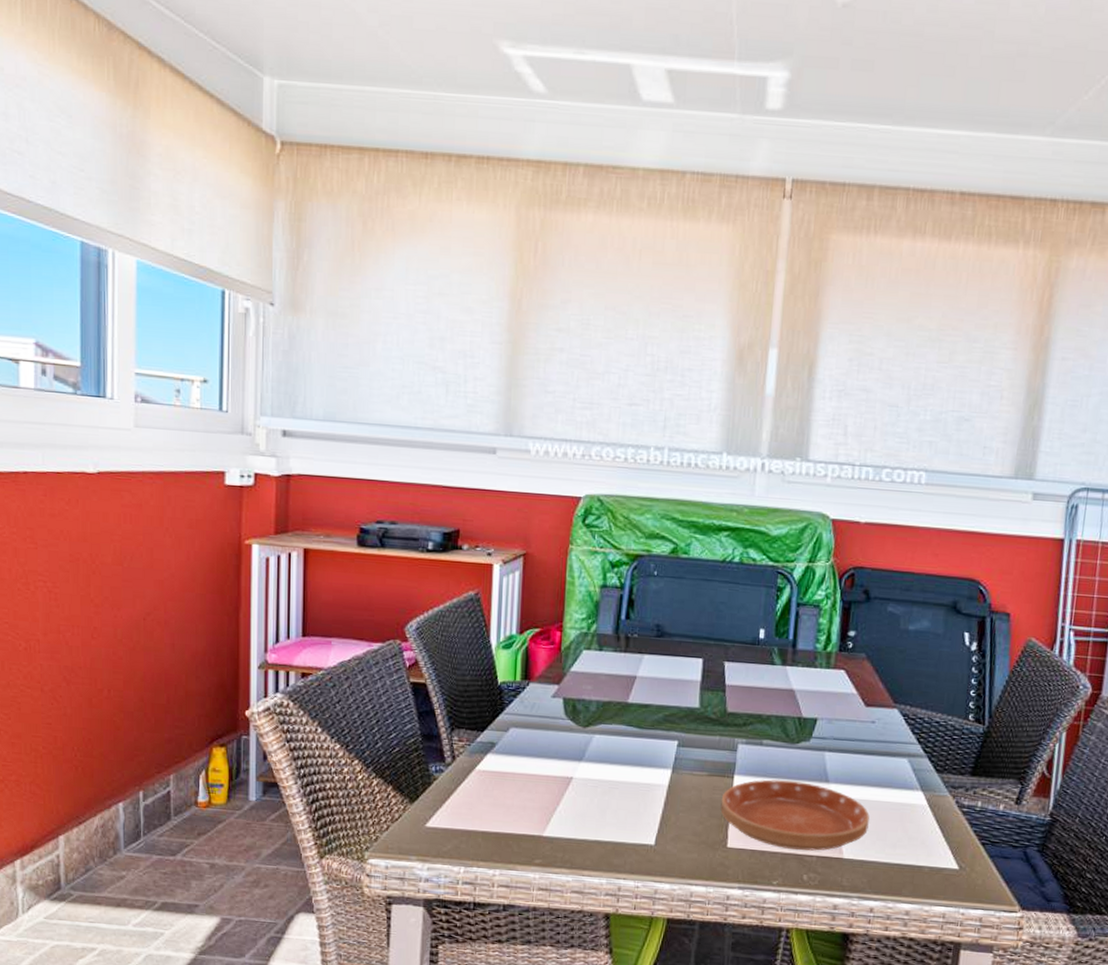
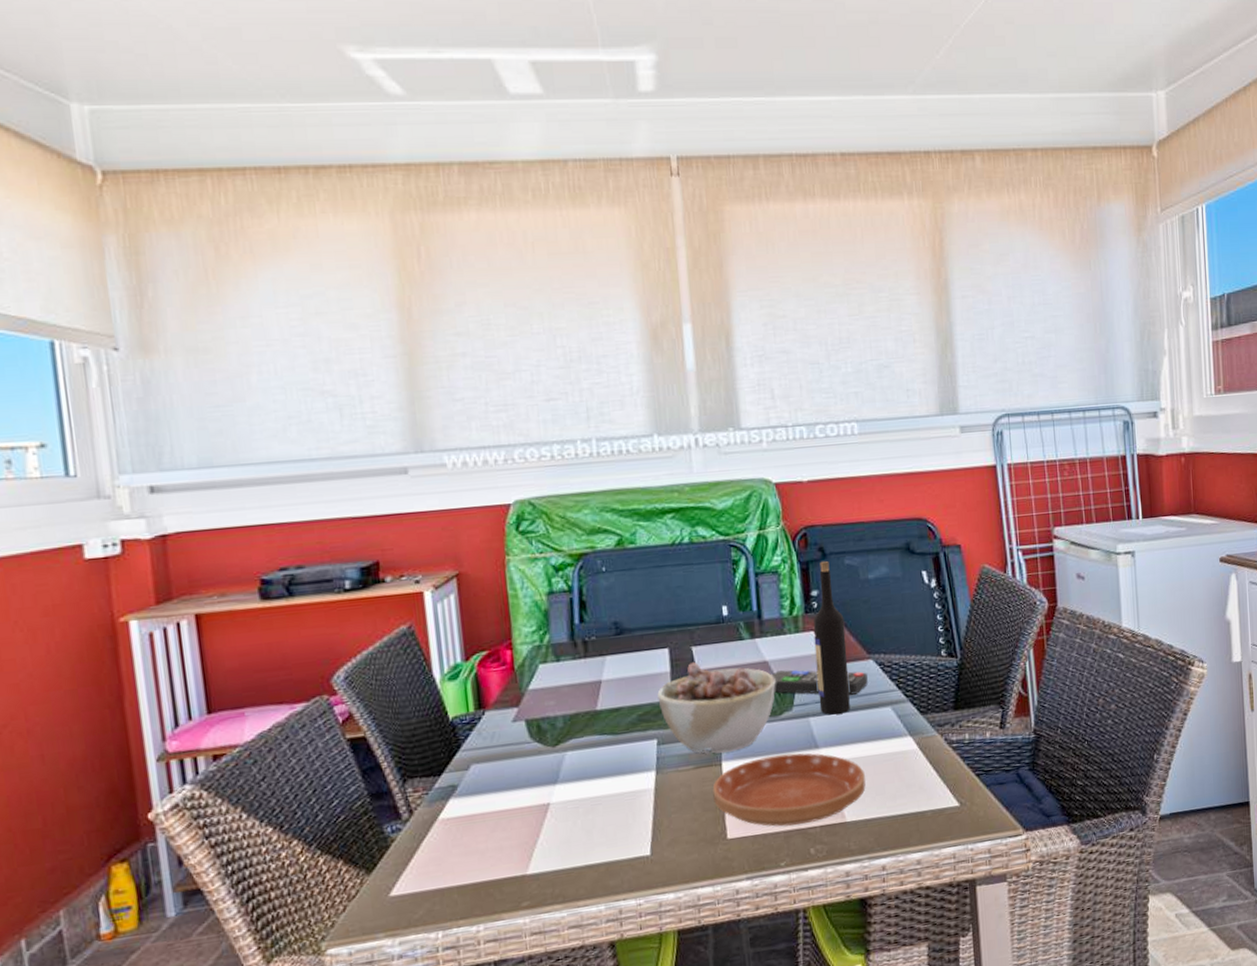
bowl: none [685,677,799,768] -> present [657,662,776,754]
remote control: none [795,701,890,739] -> present [771,670,868,695]
wine bottle: none [836,603,877,755] -> present [814,560,850,715]

